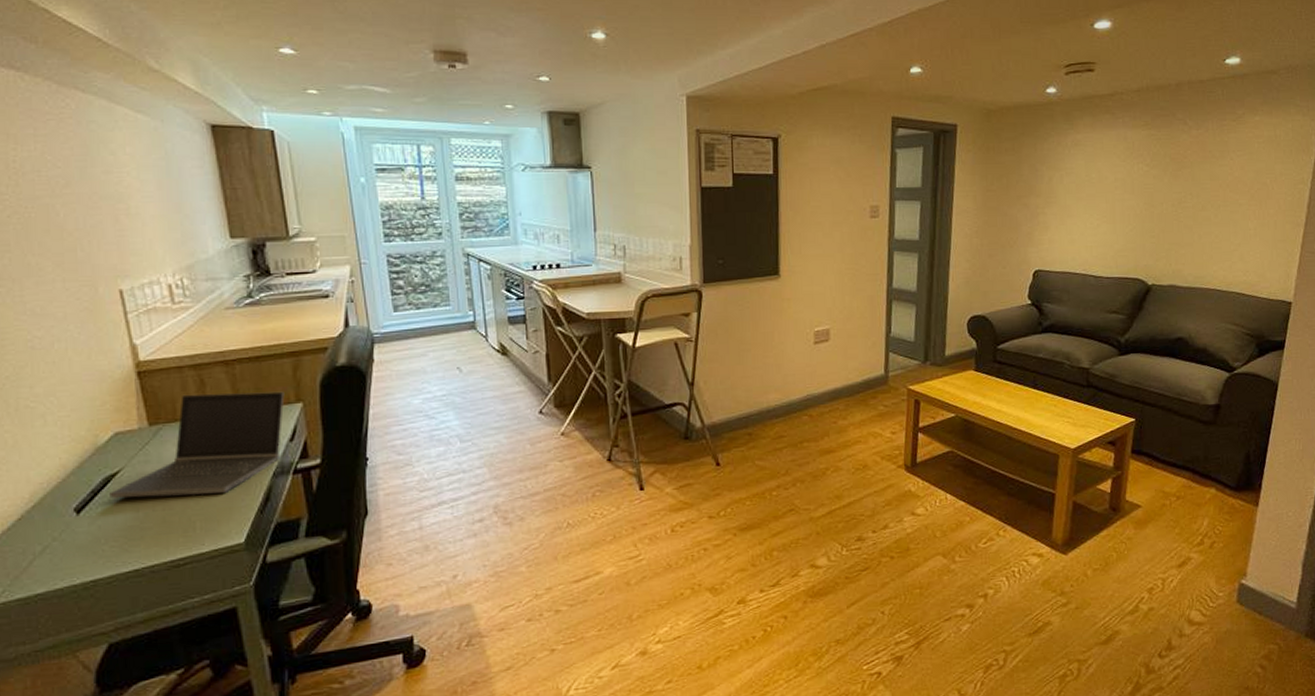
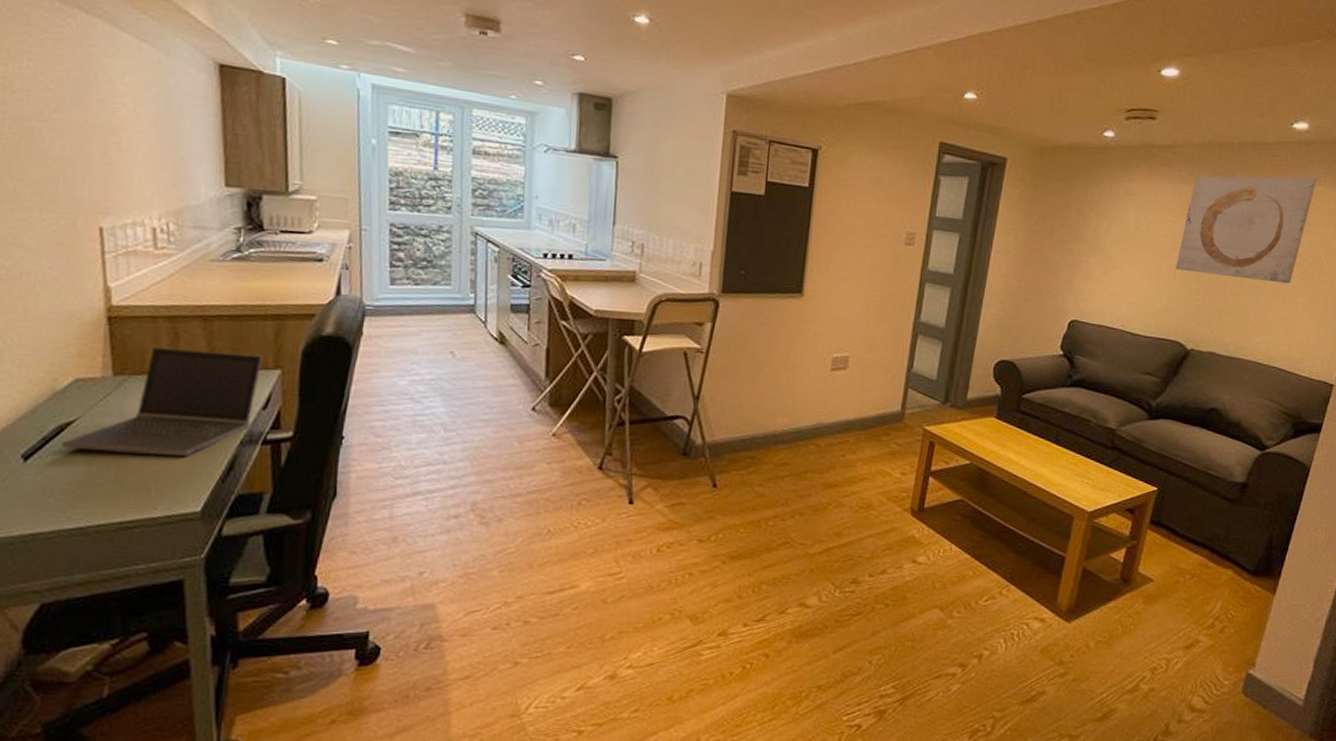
wall art: none [1129,108,1254,212] -> present [1176,176,1317,284]

